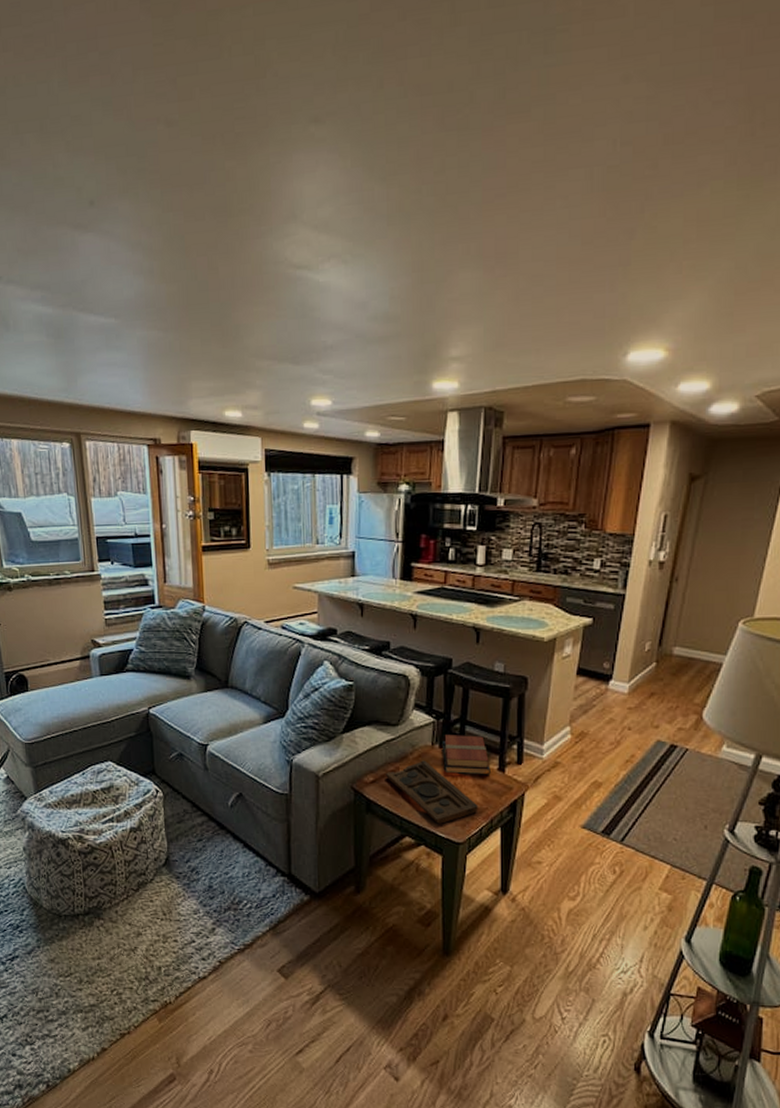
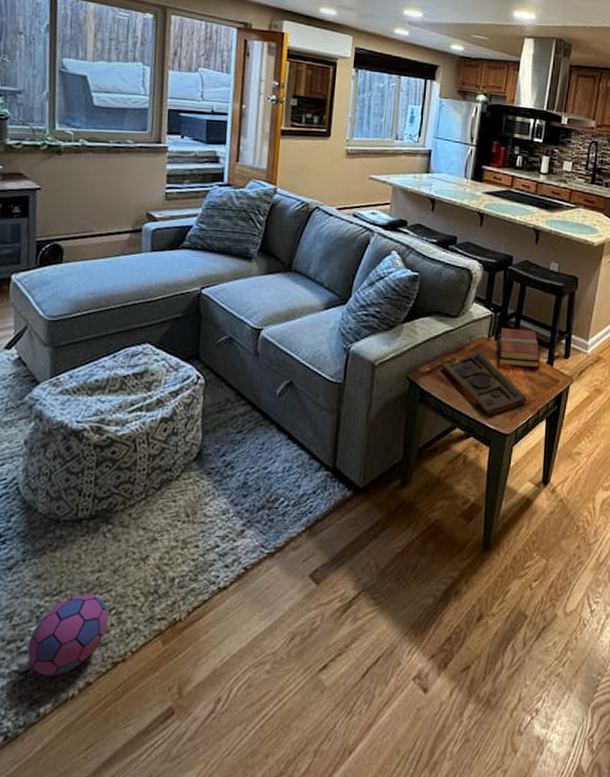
toy ball: none [52,976,112,1041] -> present [27,594,109,676]

